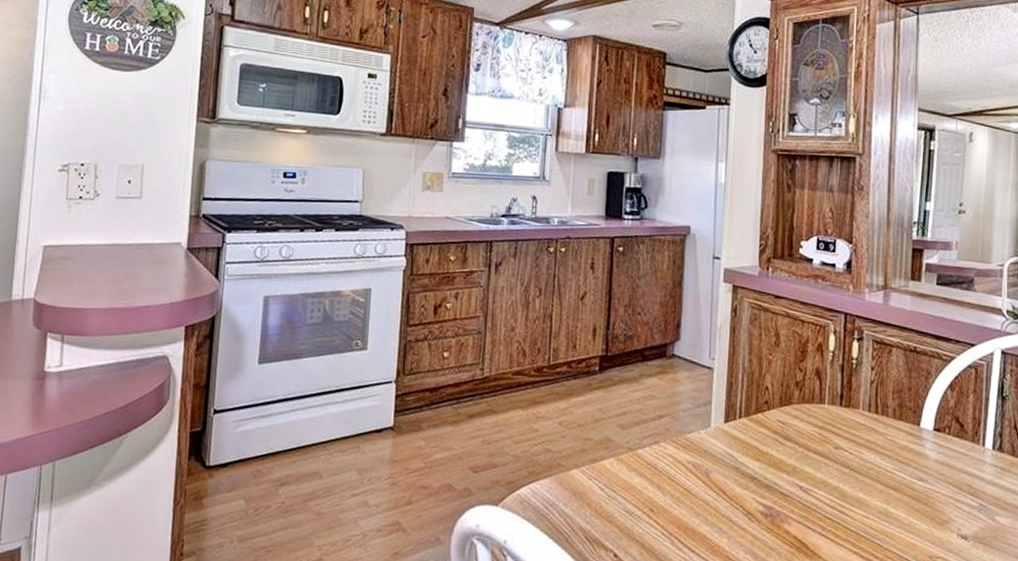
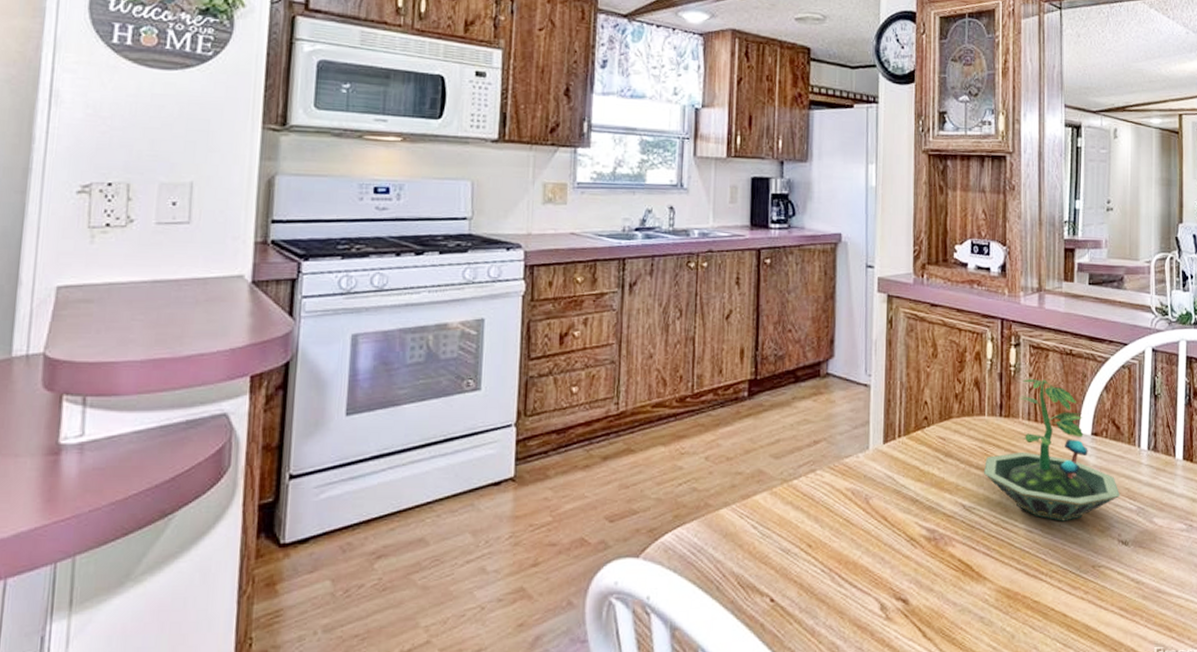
terrarium: none [822,371,962,511] -> present [984,378,1121,521]

